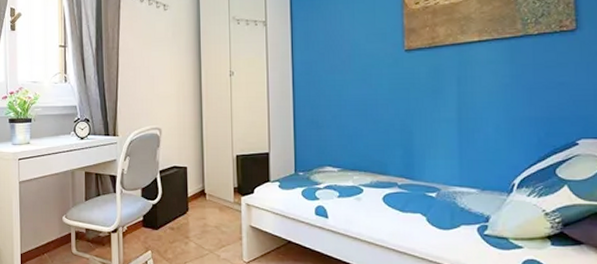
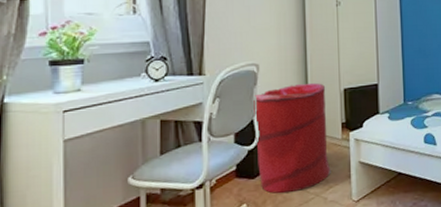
laundry hamper: none [157,147,224,246] -> present [254,82,331,194]

